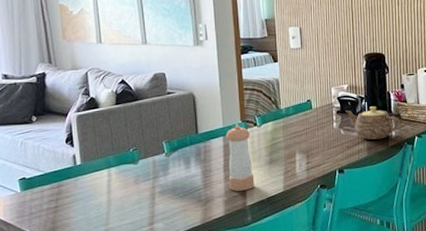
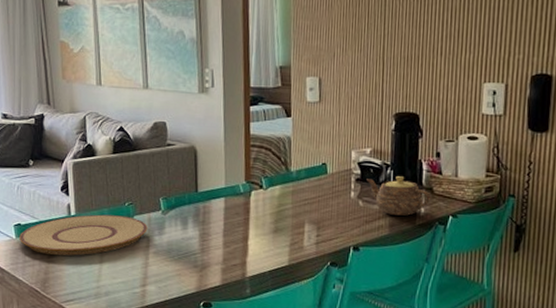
plate: none [25,161,153,204] -> present [19,214,148,256]
pepper shaker: present [225,125,255,191] -> none [227,186,256,260]

